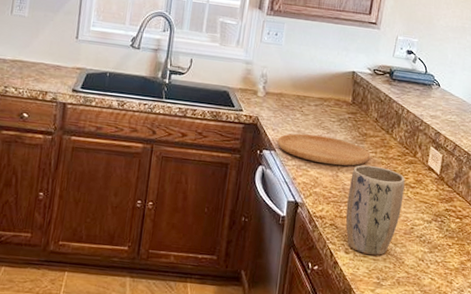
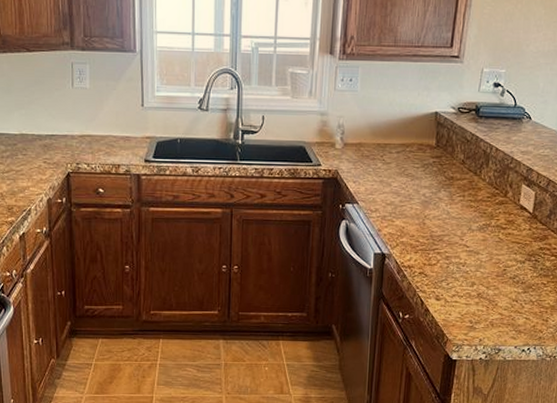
cutting board: present [277,133,371,166] -> none [359,183,458,213]
plant pot: present [345,165,405,256] -> none [435,210,496,300]

